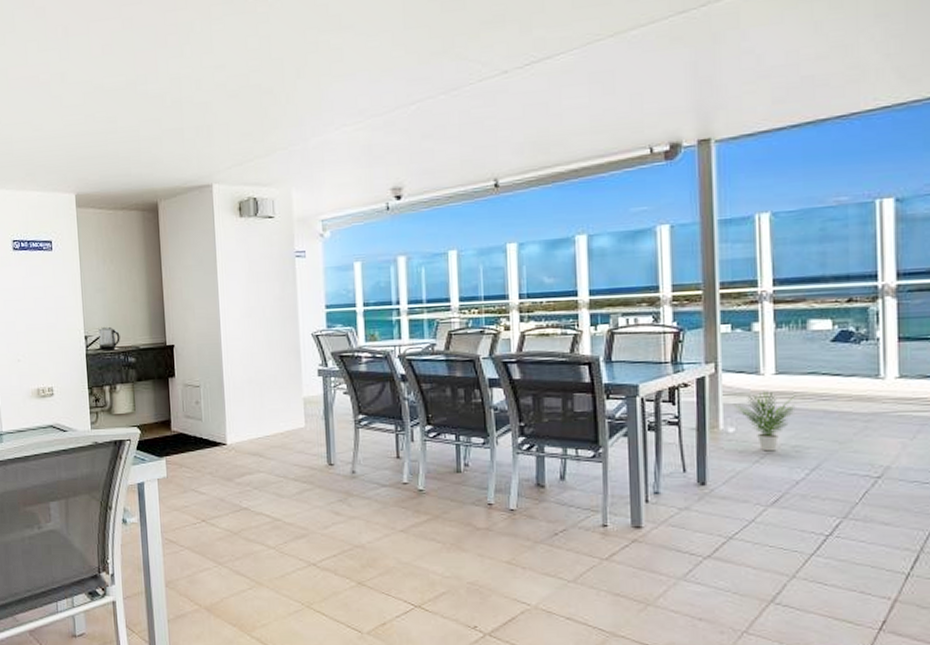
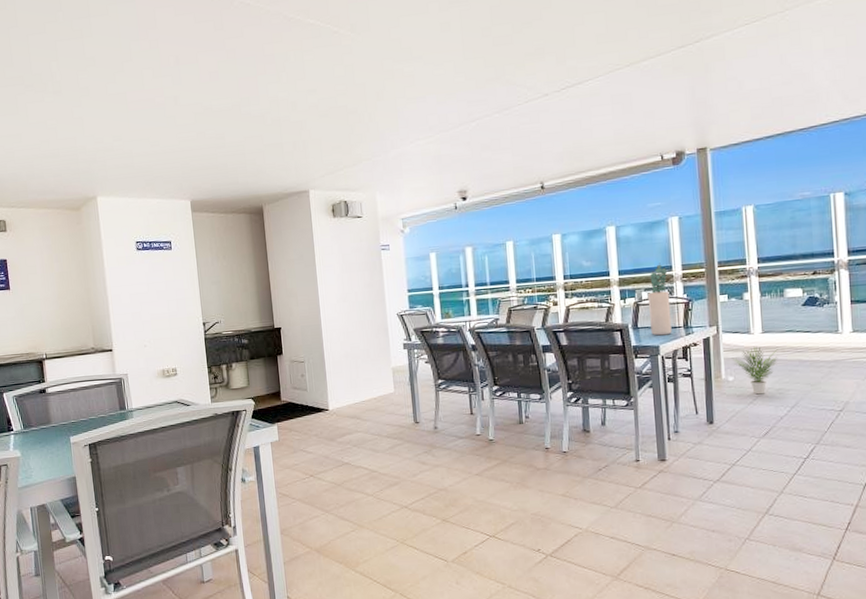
kettle: present [98,326,120,351] -> none [215,313,234,335]
vase: none [625,281,656,373] -> present [647,263,672,336]

